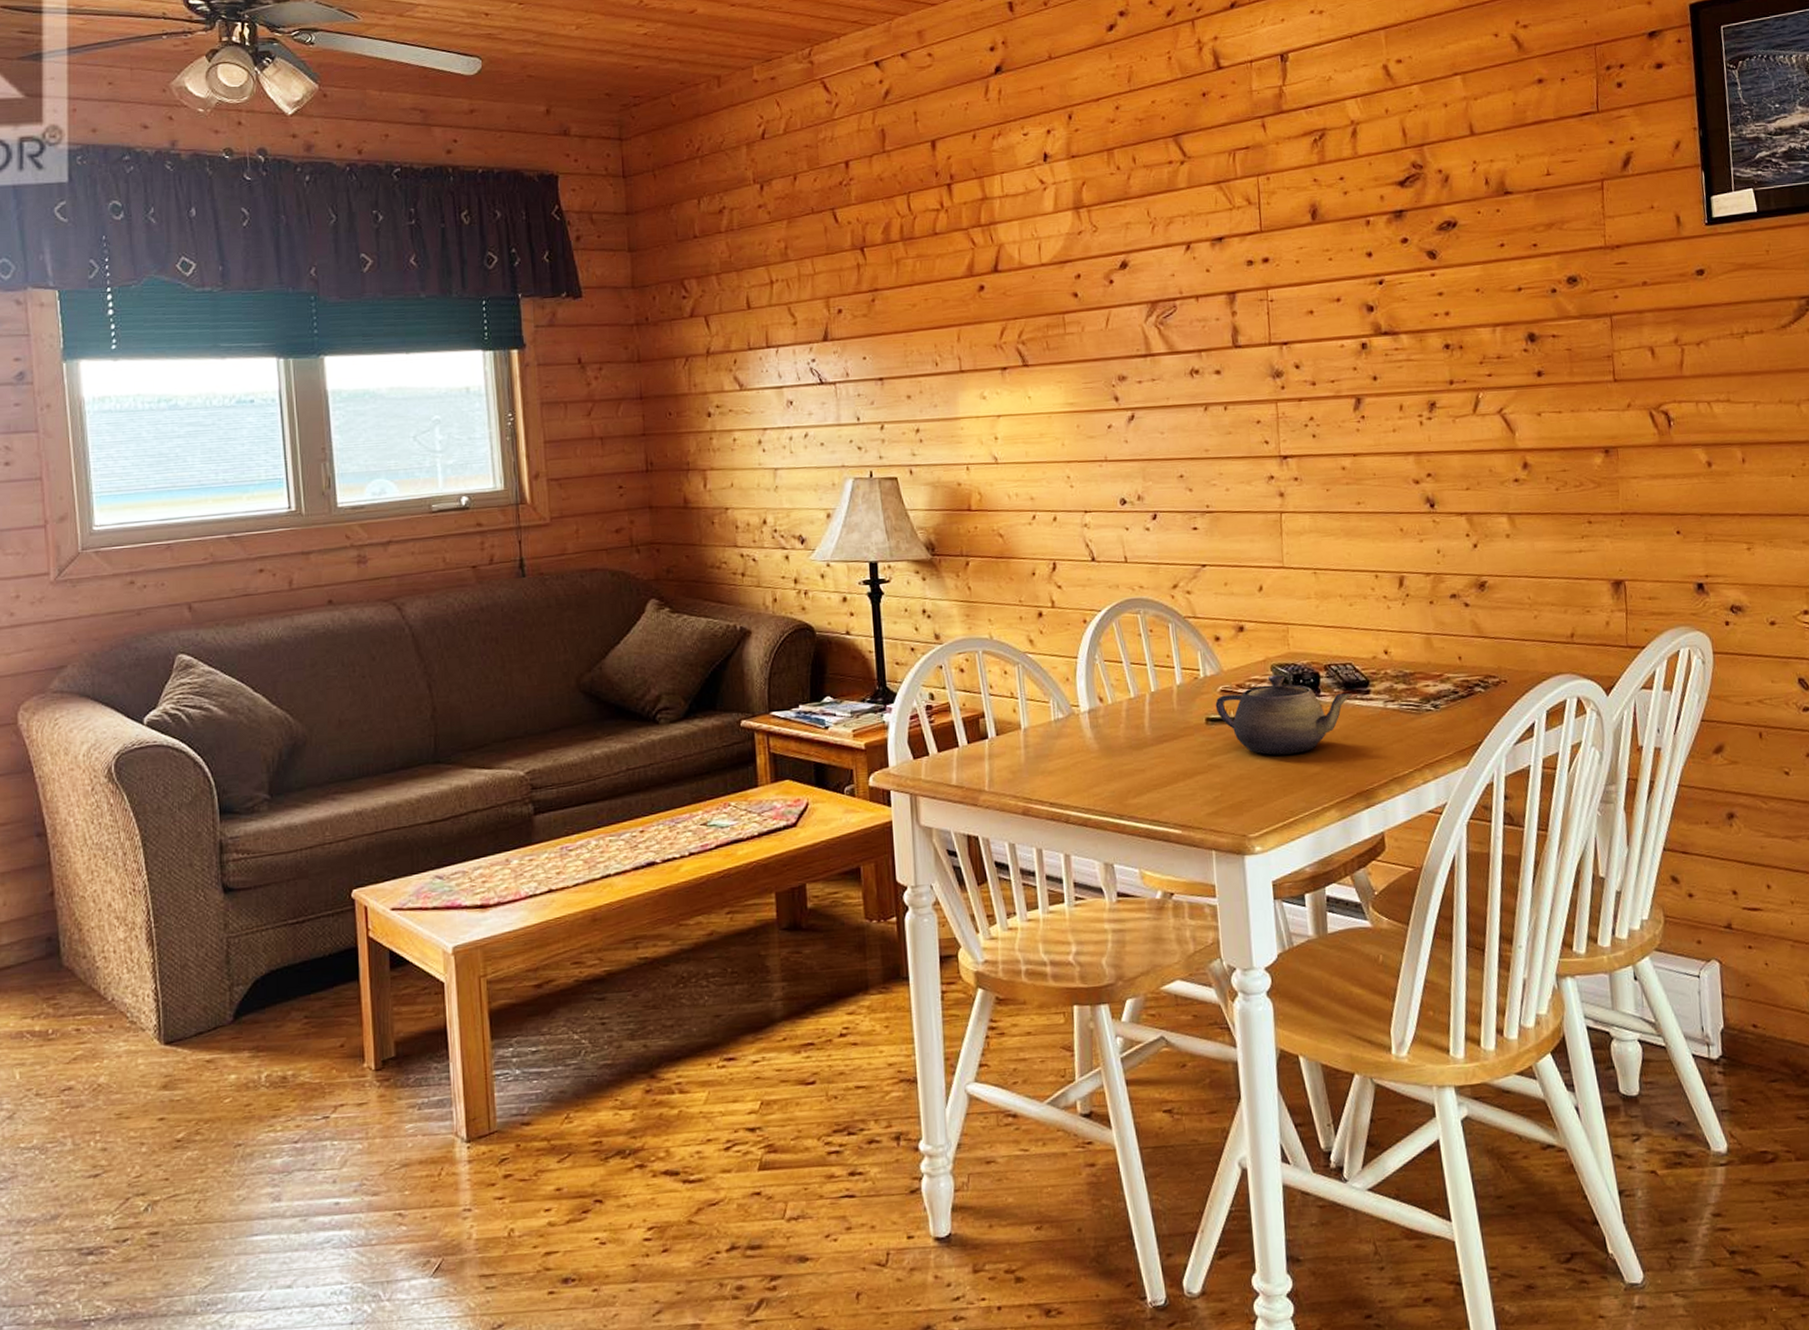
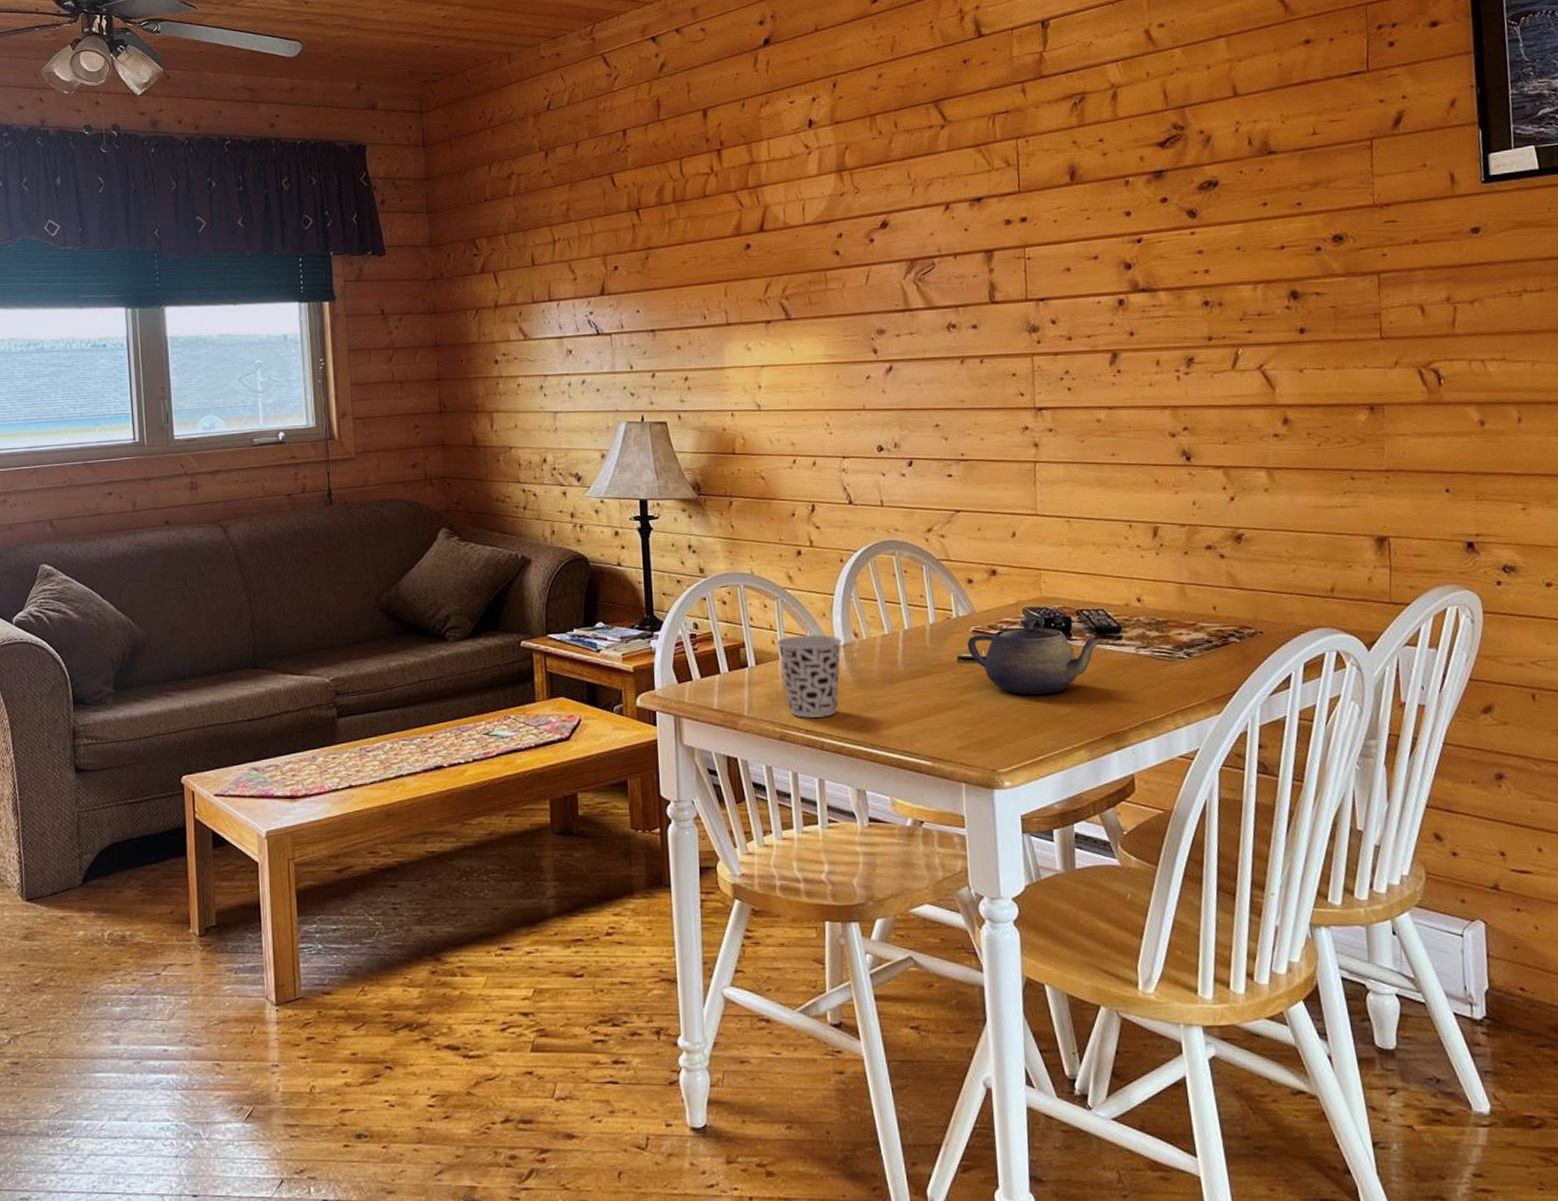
cup: none [1017,700,1087,791] -> present [776,634,842,719]

